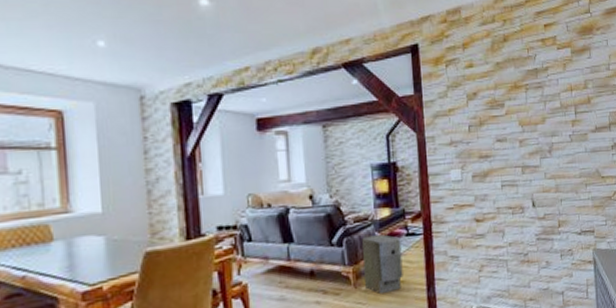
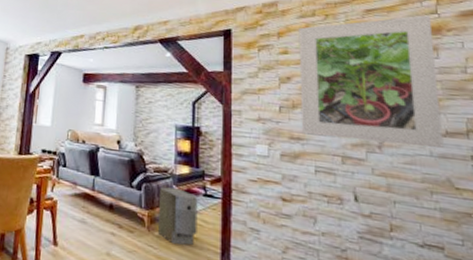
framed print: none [481,15,594,151] -> present [298,15,444,148]

